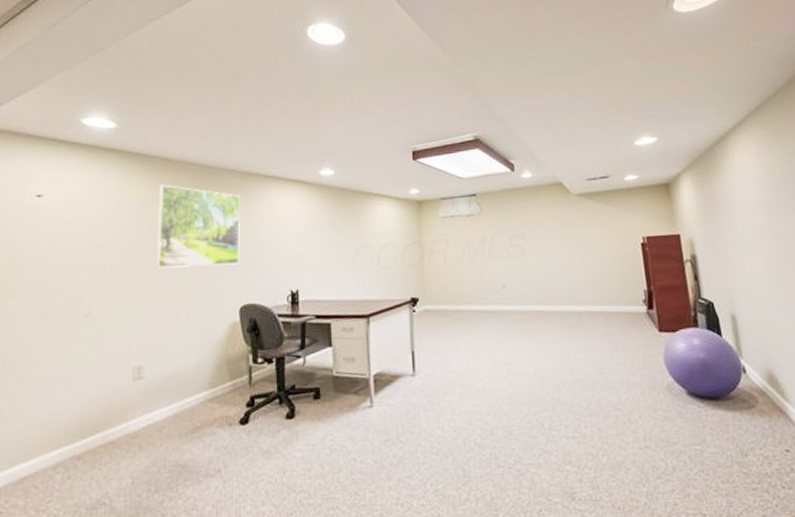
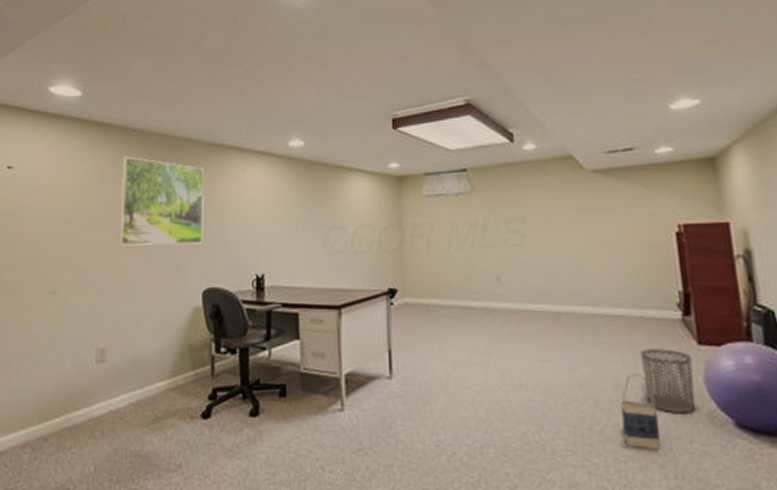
bag: none [602,357,634,419] -> present [621,373,662,450]
waste bin: none [616,336,658,388] -> present [640,349,696,414]

